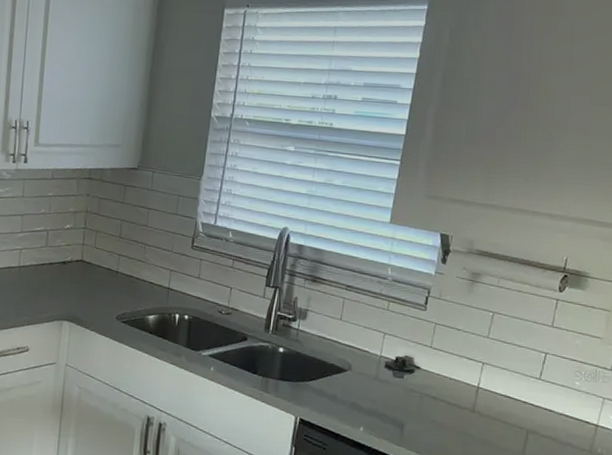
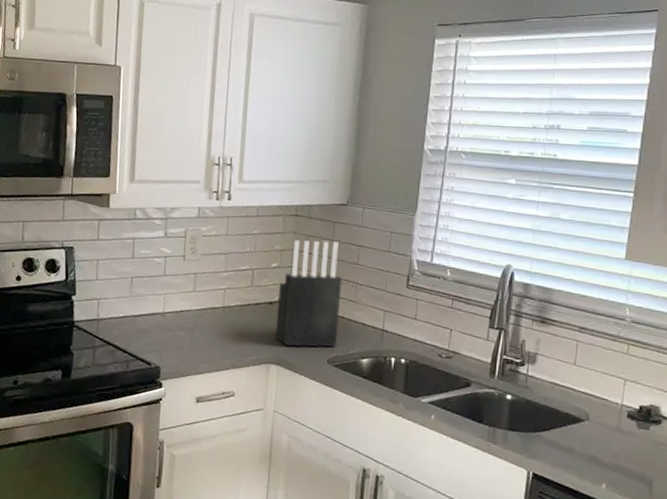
knife block: none [68,202,132,305] -> present [276,240,343,347]

